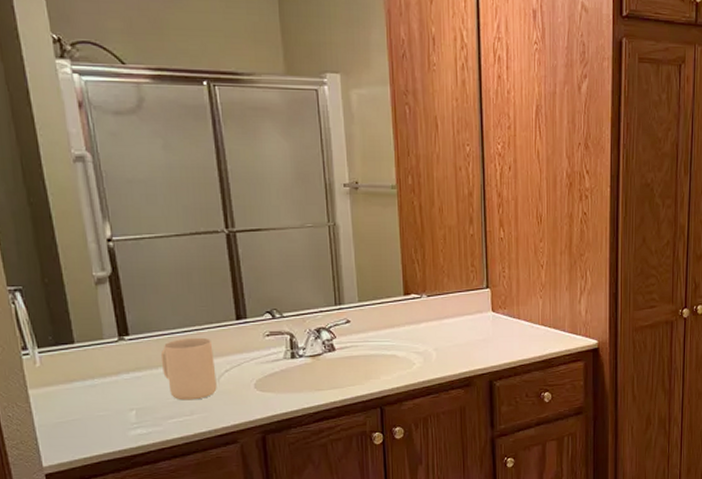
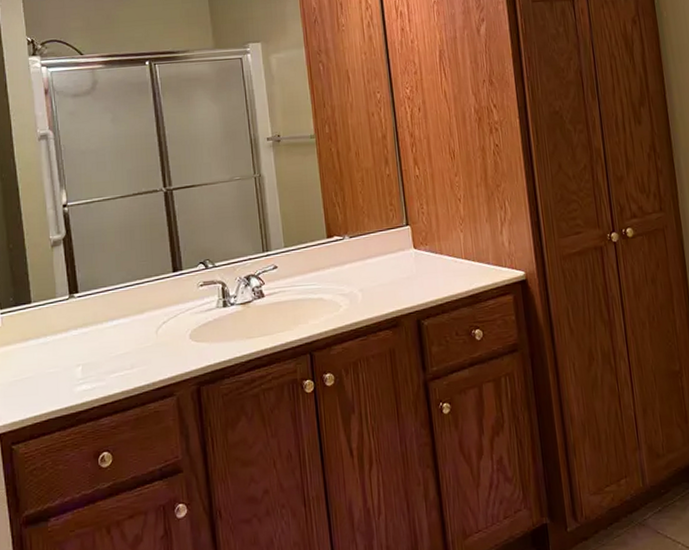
cup: present [160,337,217,401] -> none [105,291,155,354]

